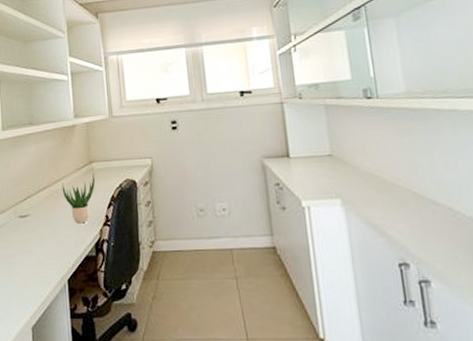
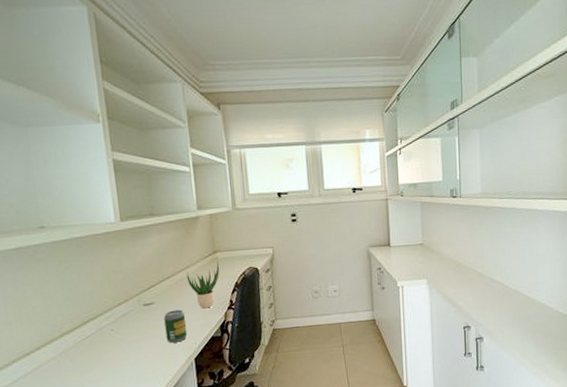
soda can: none [38,223,61,260] -> present [164,309,188,343]

